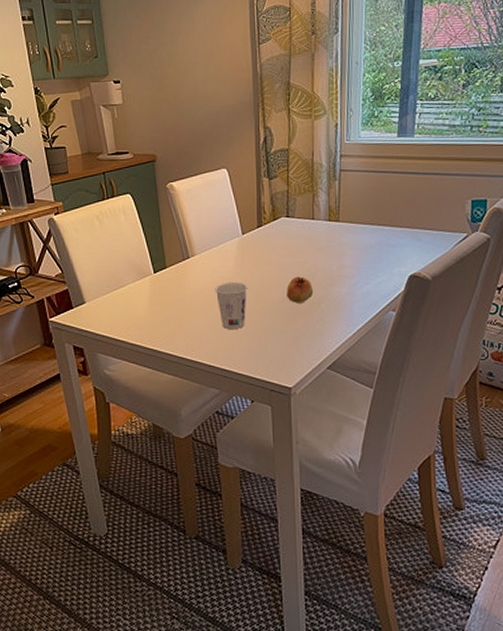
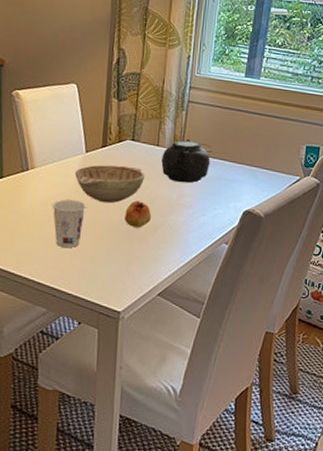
decorative bowl: none [233,243,304,282] -> present [74,164,146,204]
teapot: none [318,208,371,254] -> present [161,138,214,183]

